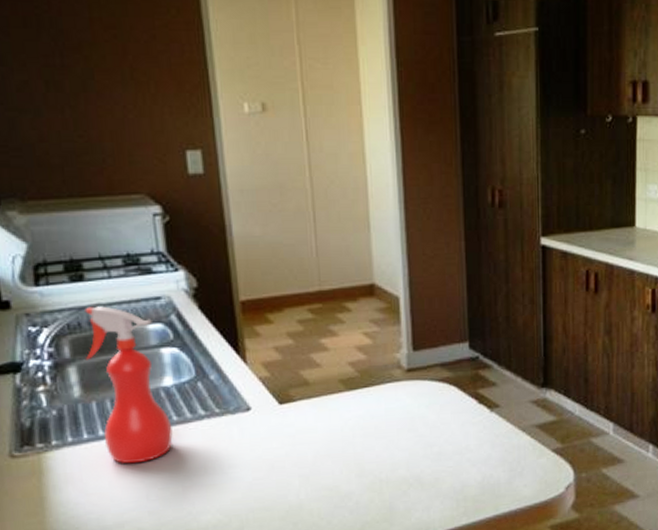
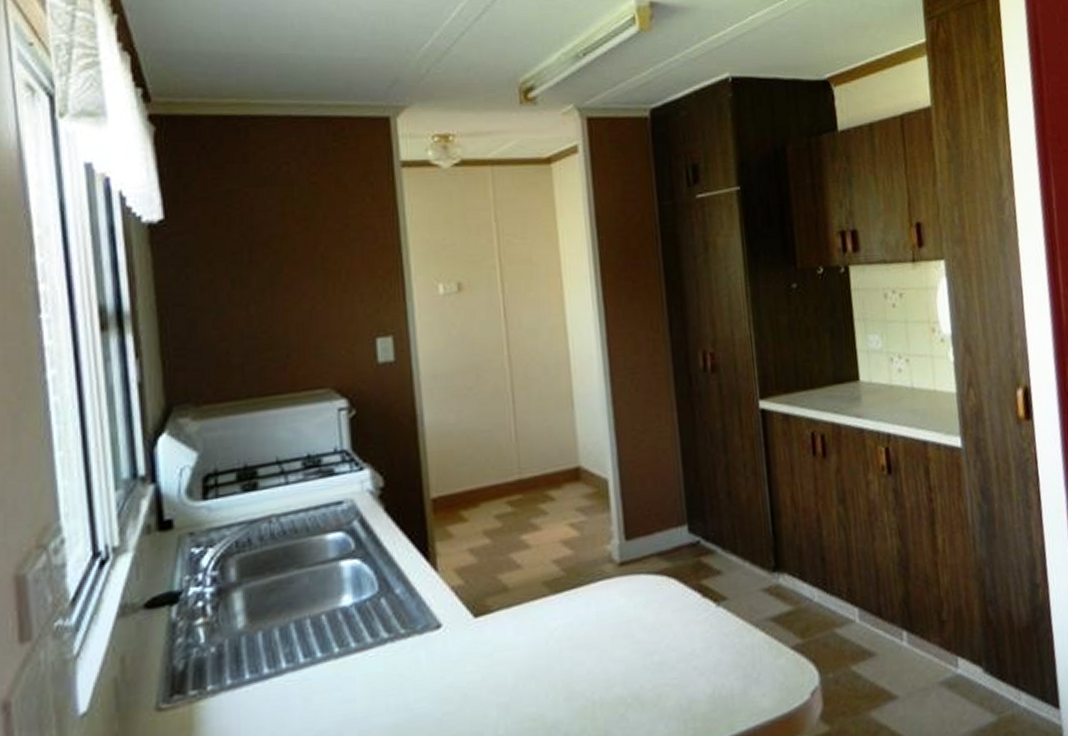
spray bottle: present [85,306,174,464] -> none [253,517,351,708]

